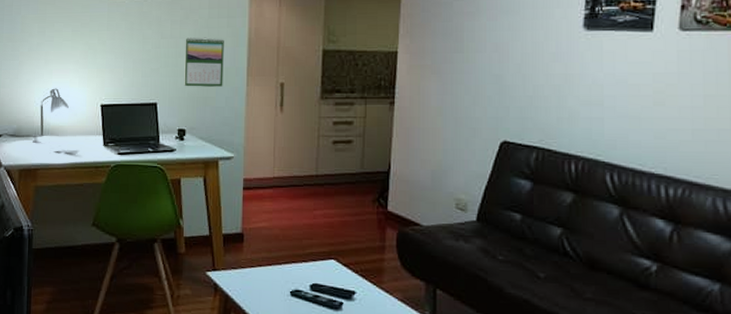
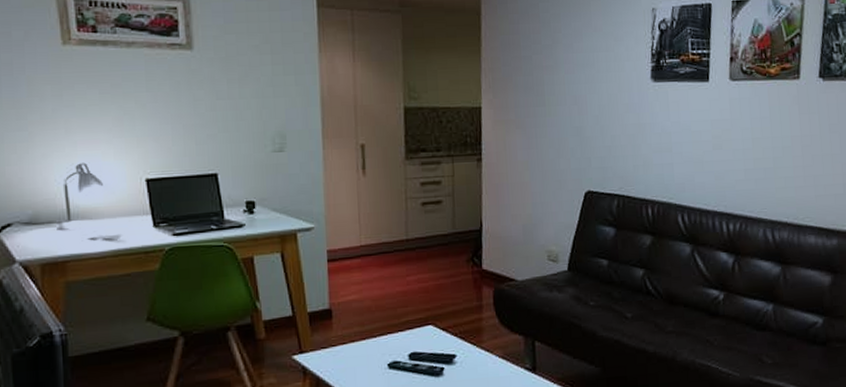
calendar: present [184,37,224,87] -> none [246,97,296,154]

